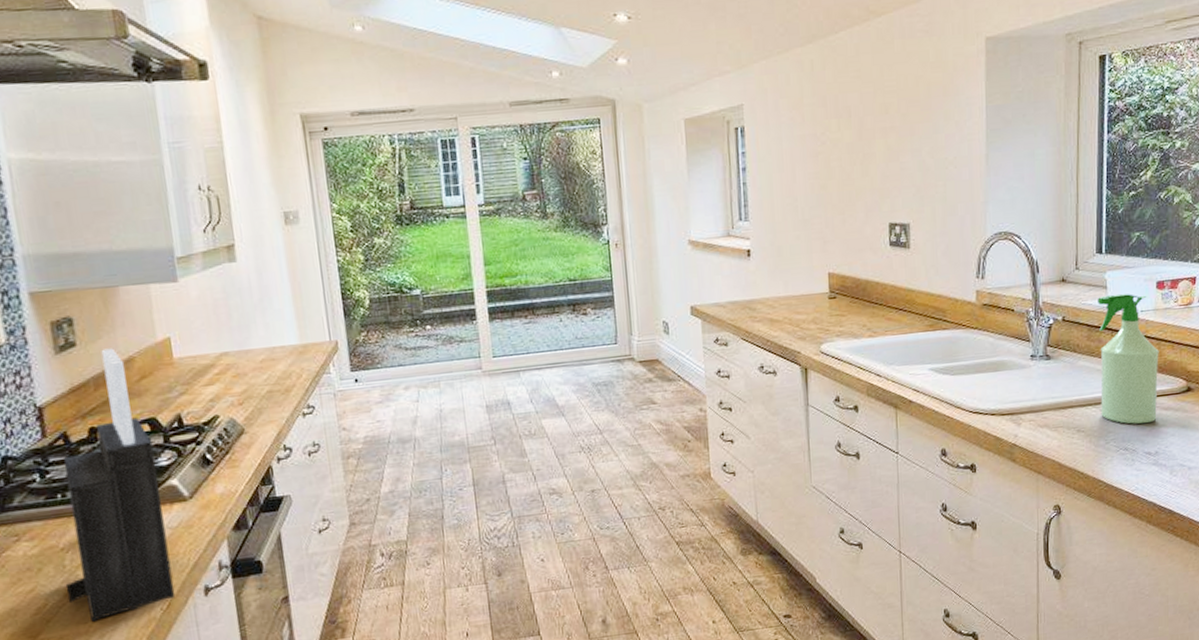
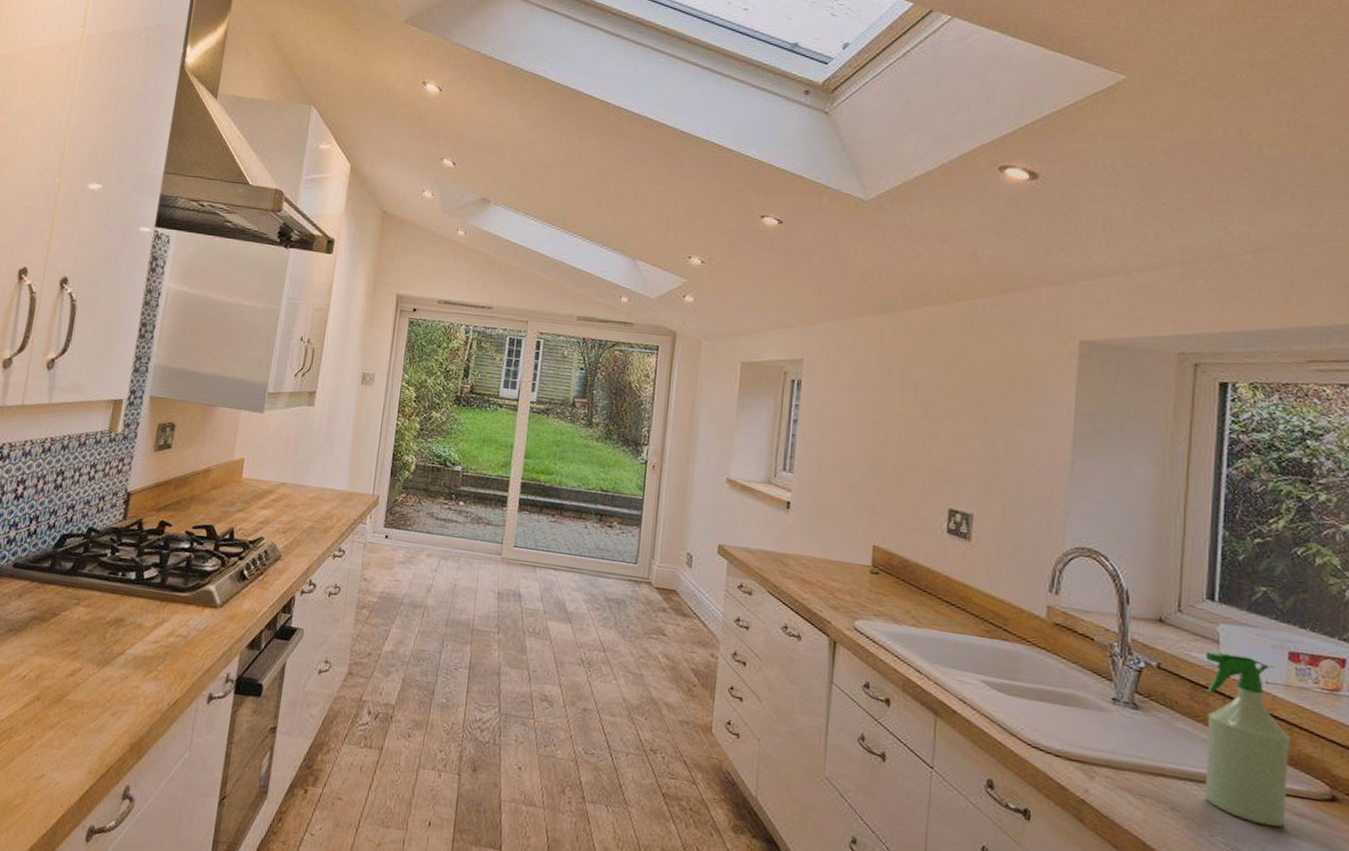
knife block: present [63,348,176,622] -> none [98,456,205,698]

